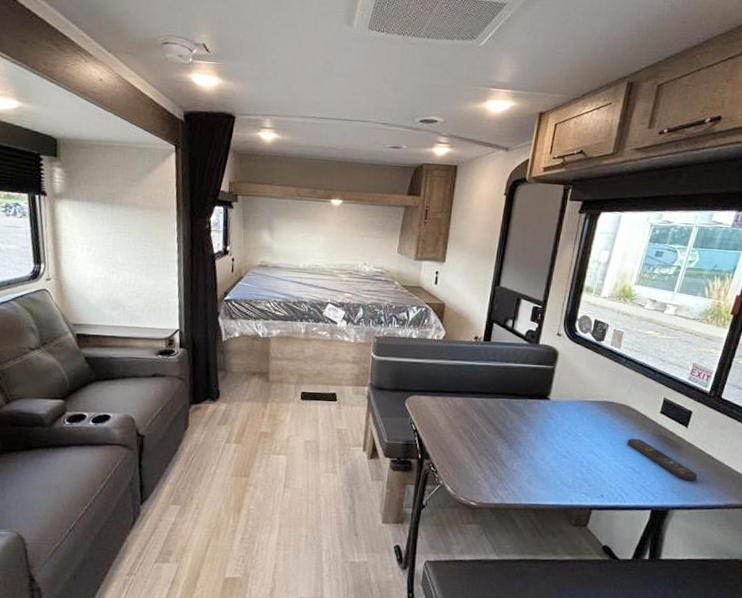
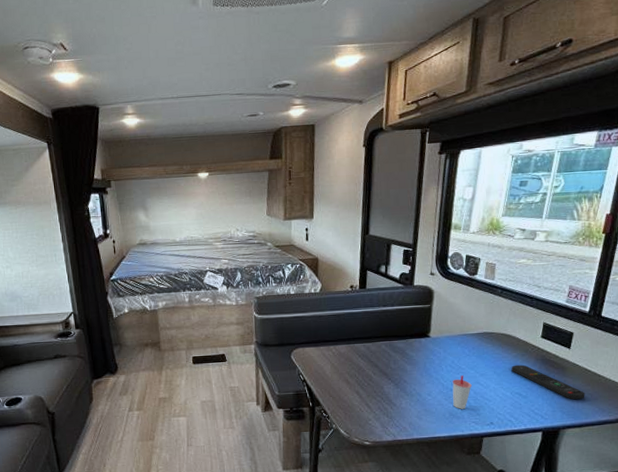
cup: none [565,443,586,478] -> present [452,375,472,409]

